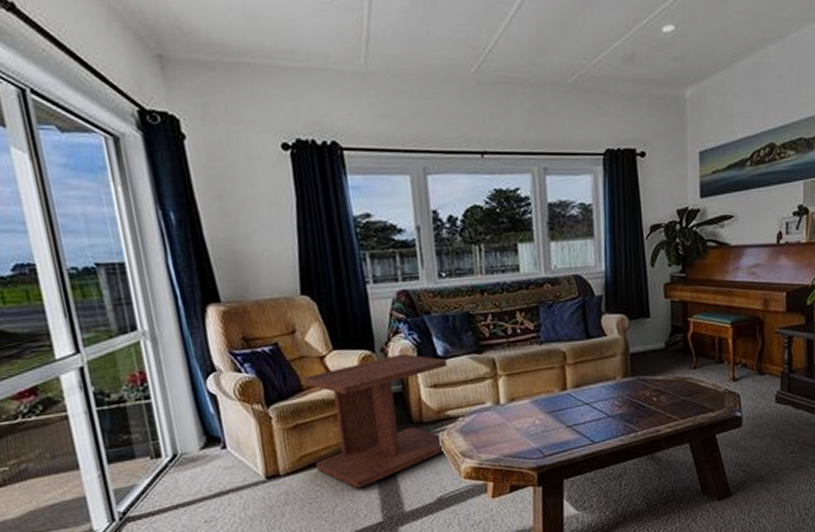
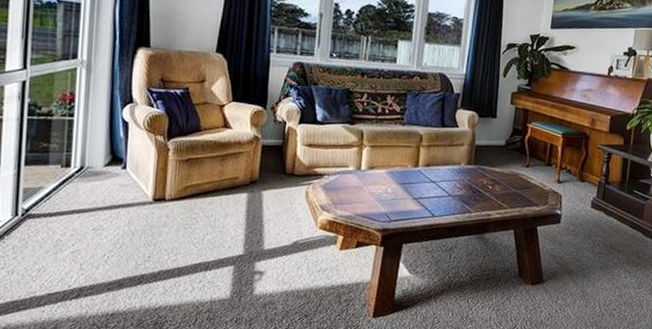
side table: present [304,353,447,488] -> none [197,114,324,222]

